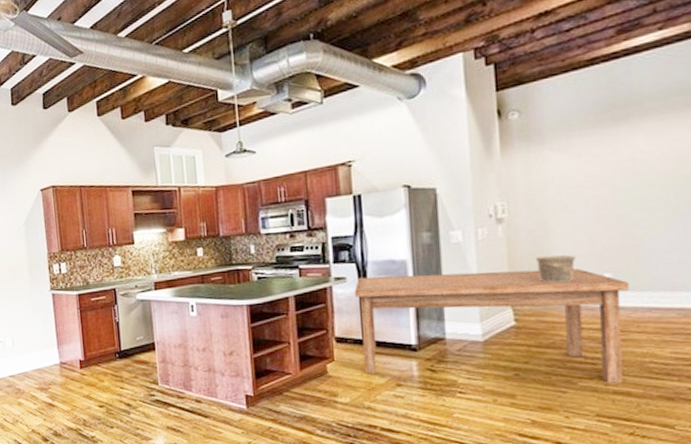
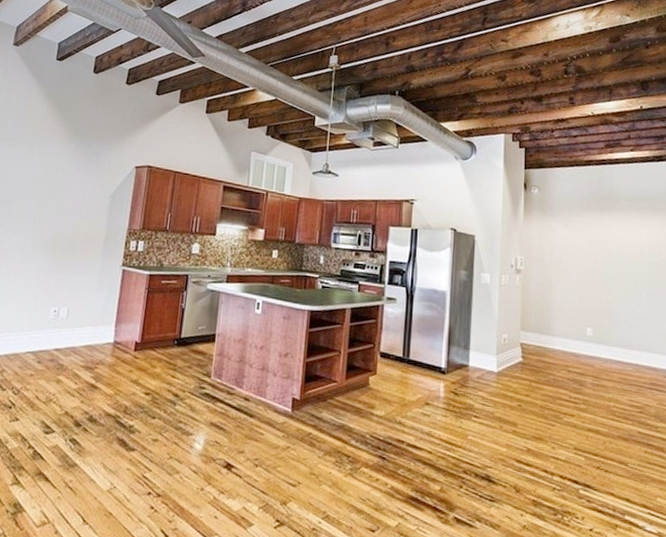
dining table: present [354,268,630,385] -> none [400,300,603,423]
ceramic pot: present [535,255,577,283] -> none [540,305,569,330]

